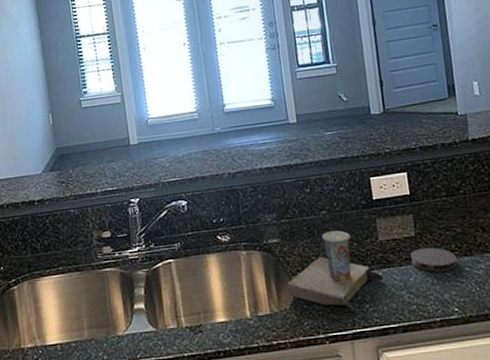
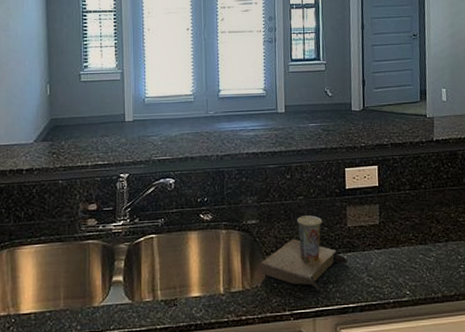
coaster: present [410,247,458,272] -> none [373,235,413,258]

